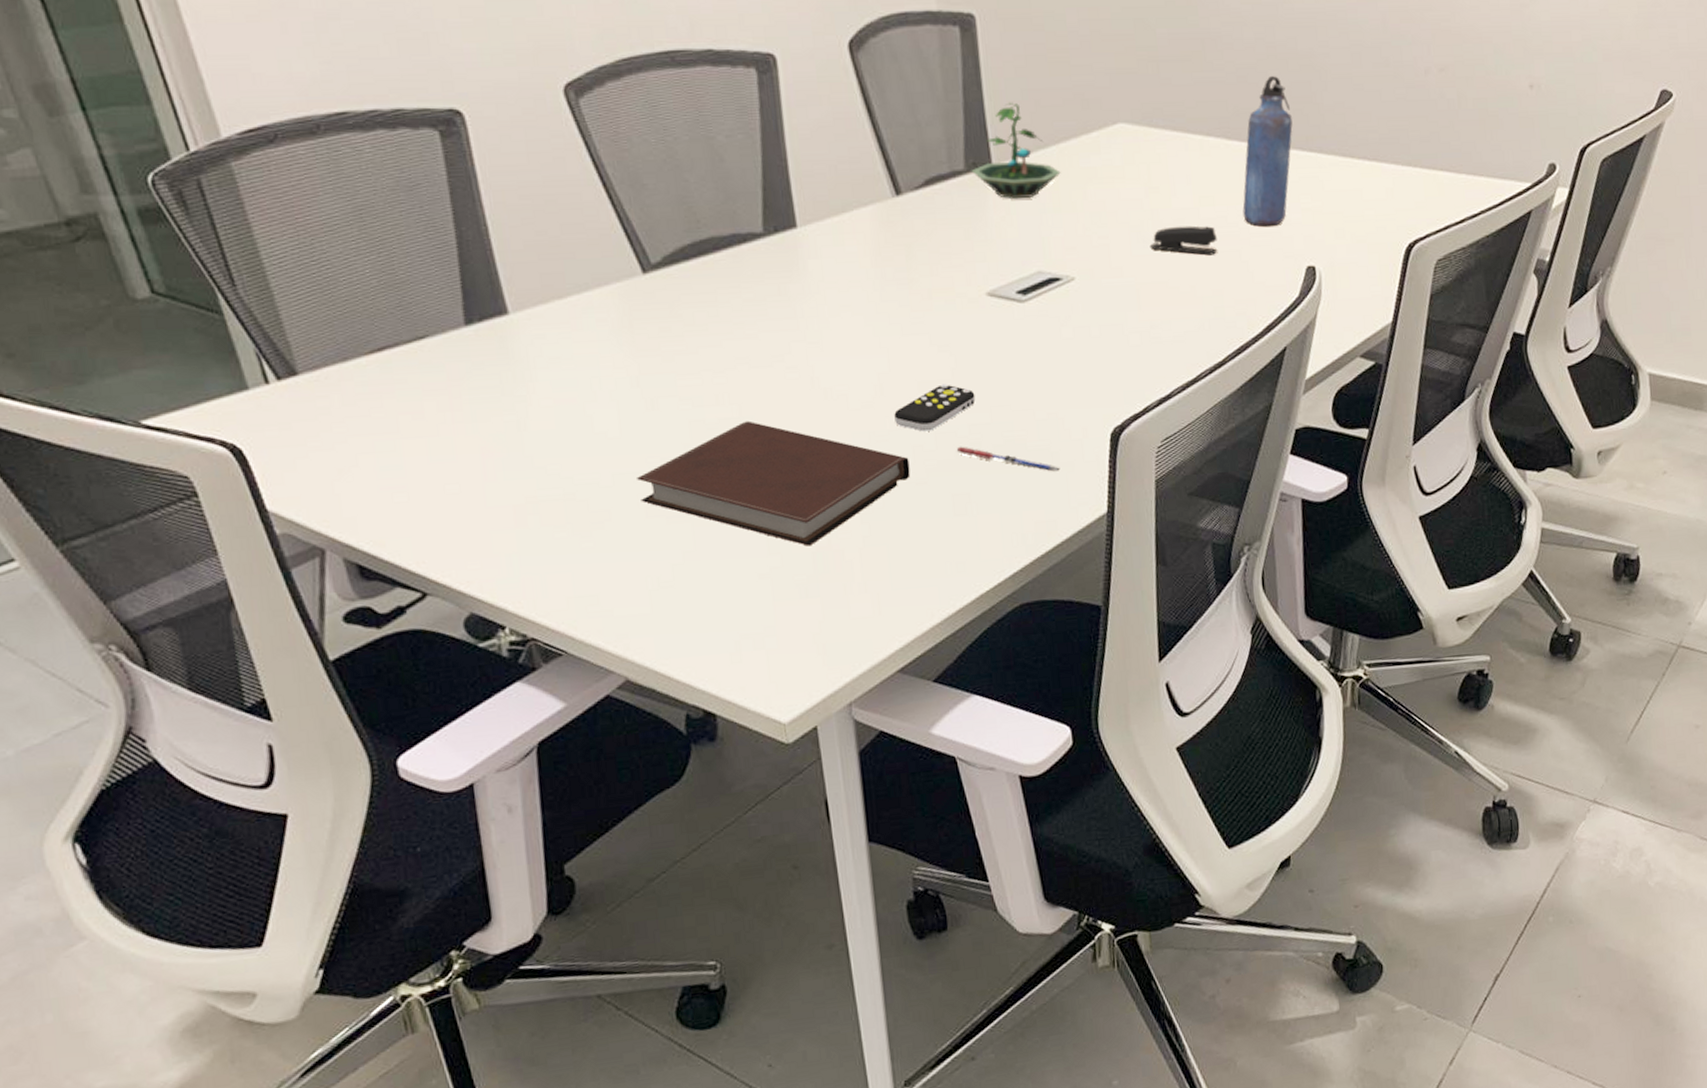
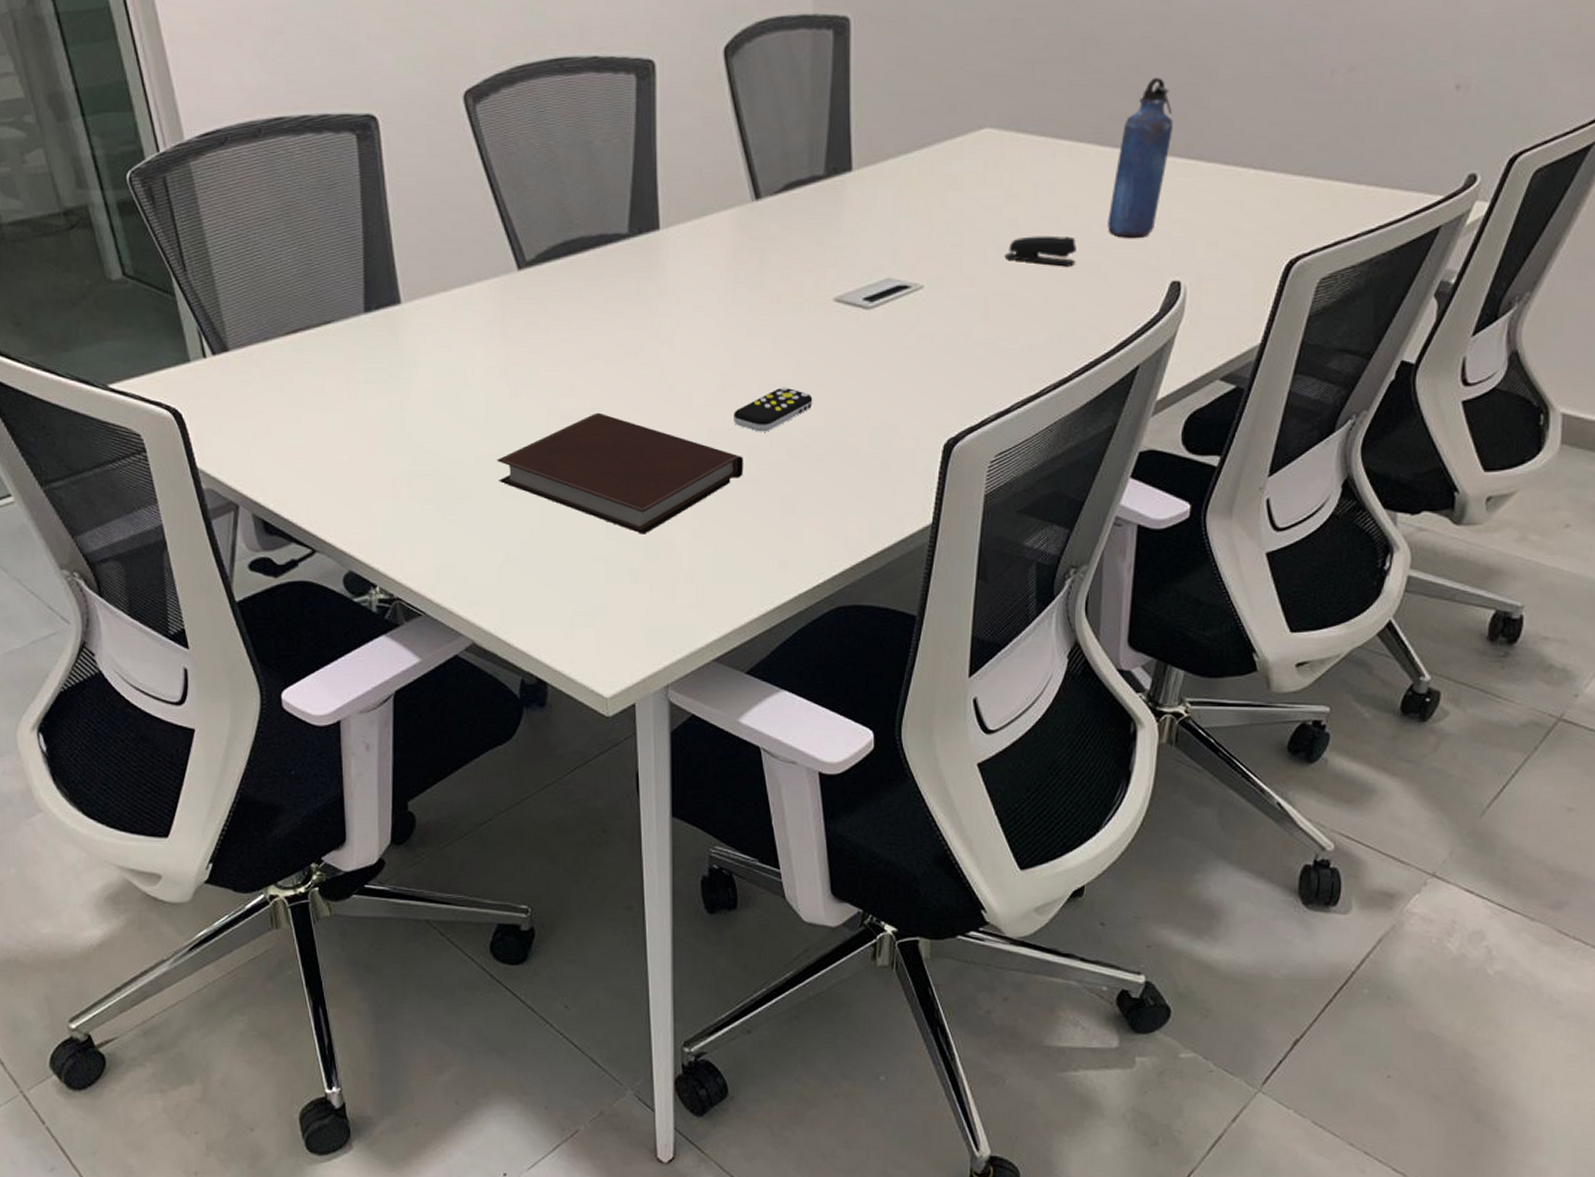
pen: present [956,446,1060,472] -> none [789,448,889,479]
terrarium: present [971,102,1061,199] -> none [831,107,920,205]

